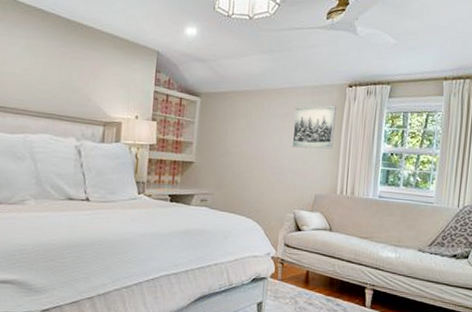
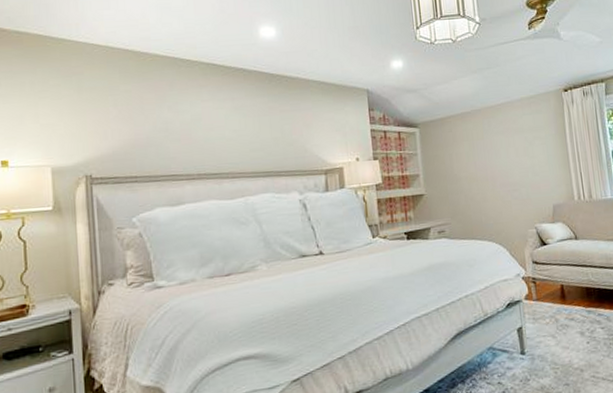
wall art: present [292,105,336,149] -> none [515,112,561,161]

